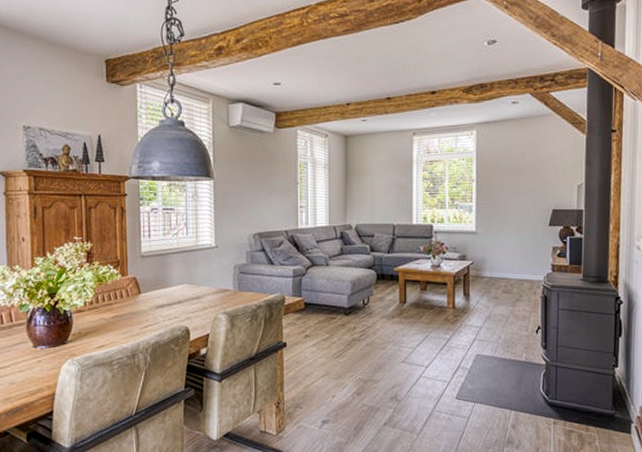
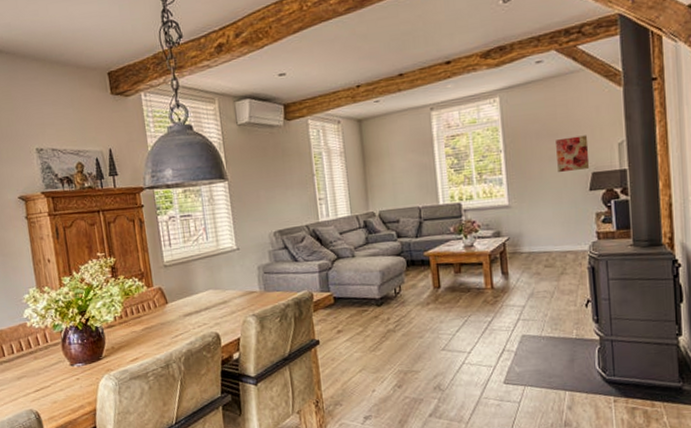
wall art: none [523,174,552,206] -> present [556,135,590,172]

